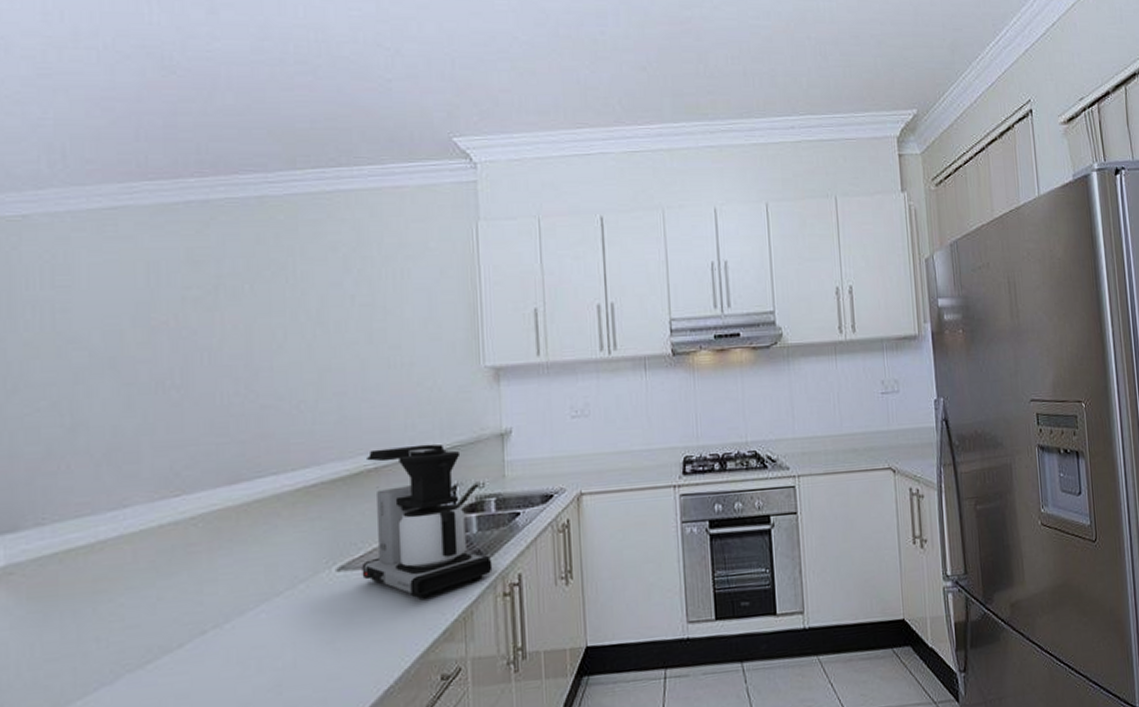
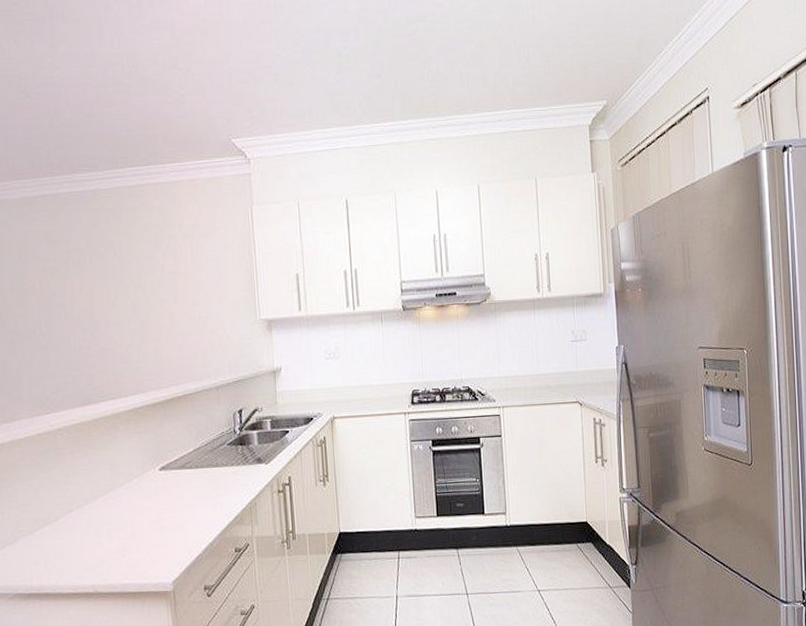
coffee maker: present [361,444,493,599] -> none [176,378,270,493]

